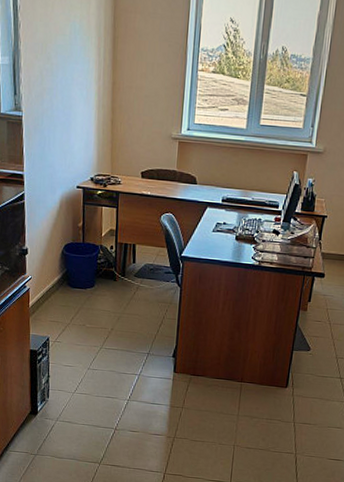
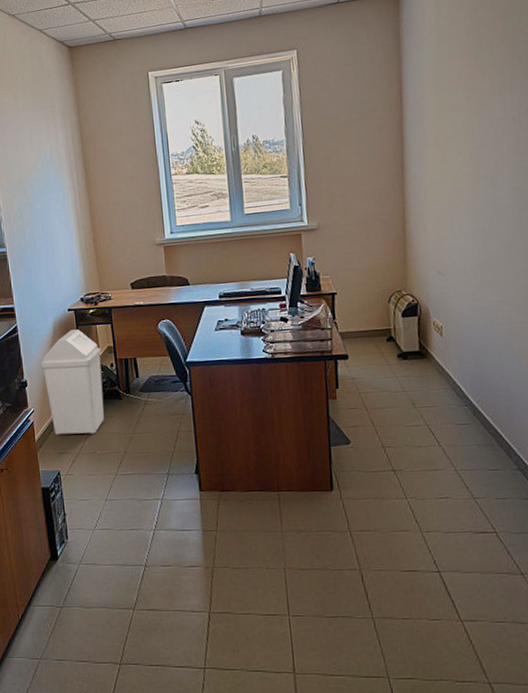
trash can: none [43,207,104,308] -> present [41,329,104,435]

